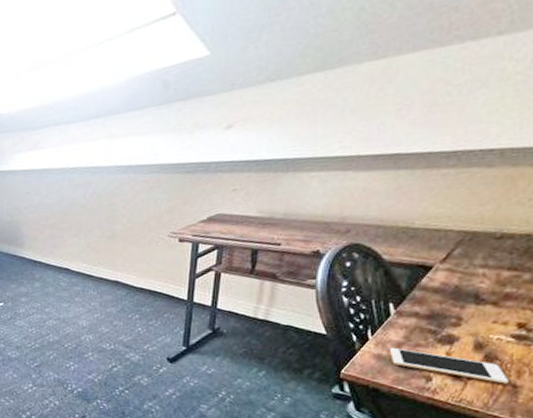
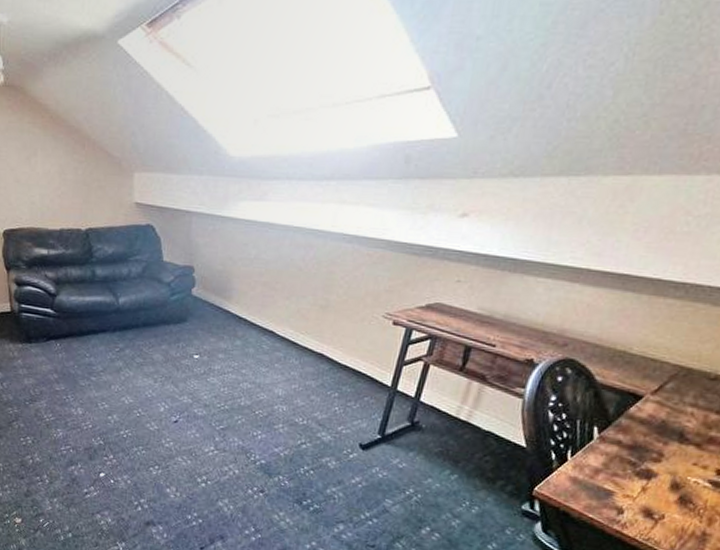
cell phone: present [389,347,508,384] -> none [585,472,699,530]

